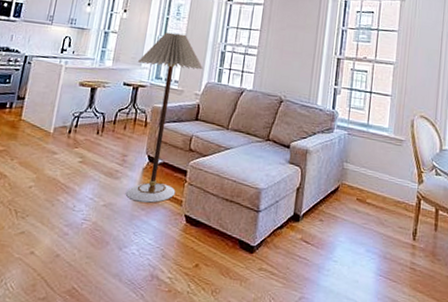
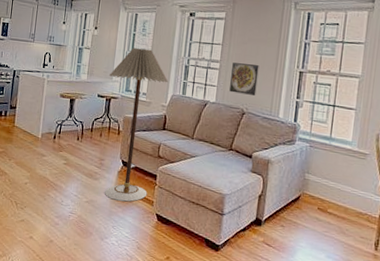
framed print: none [267,49,298,83] -> present [229,62,259,96]

